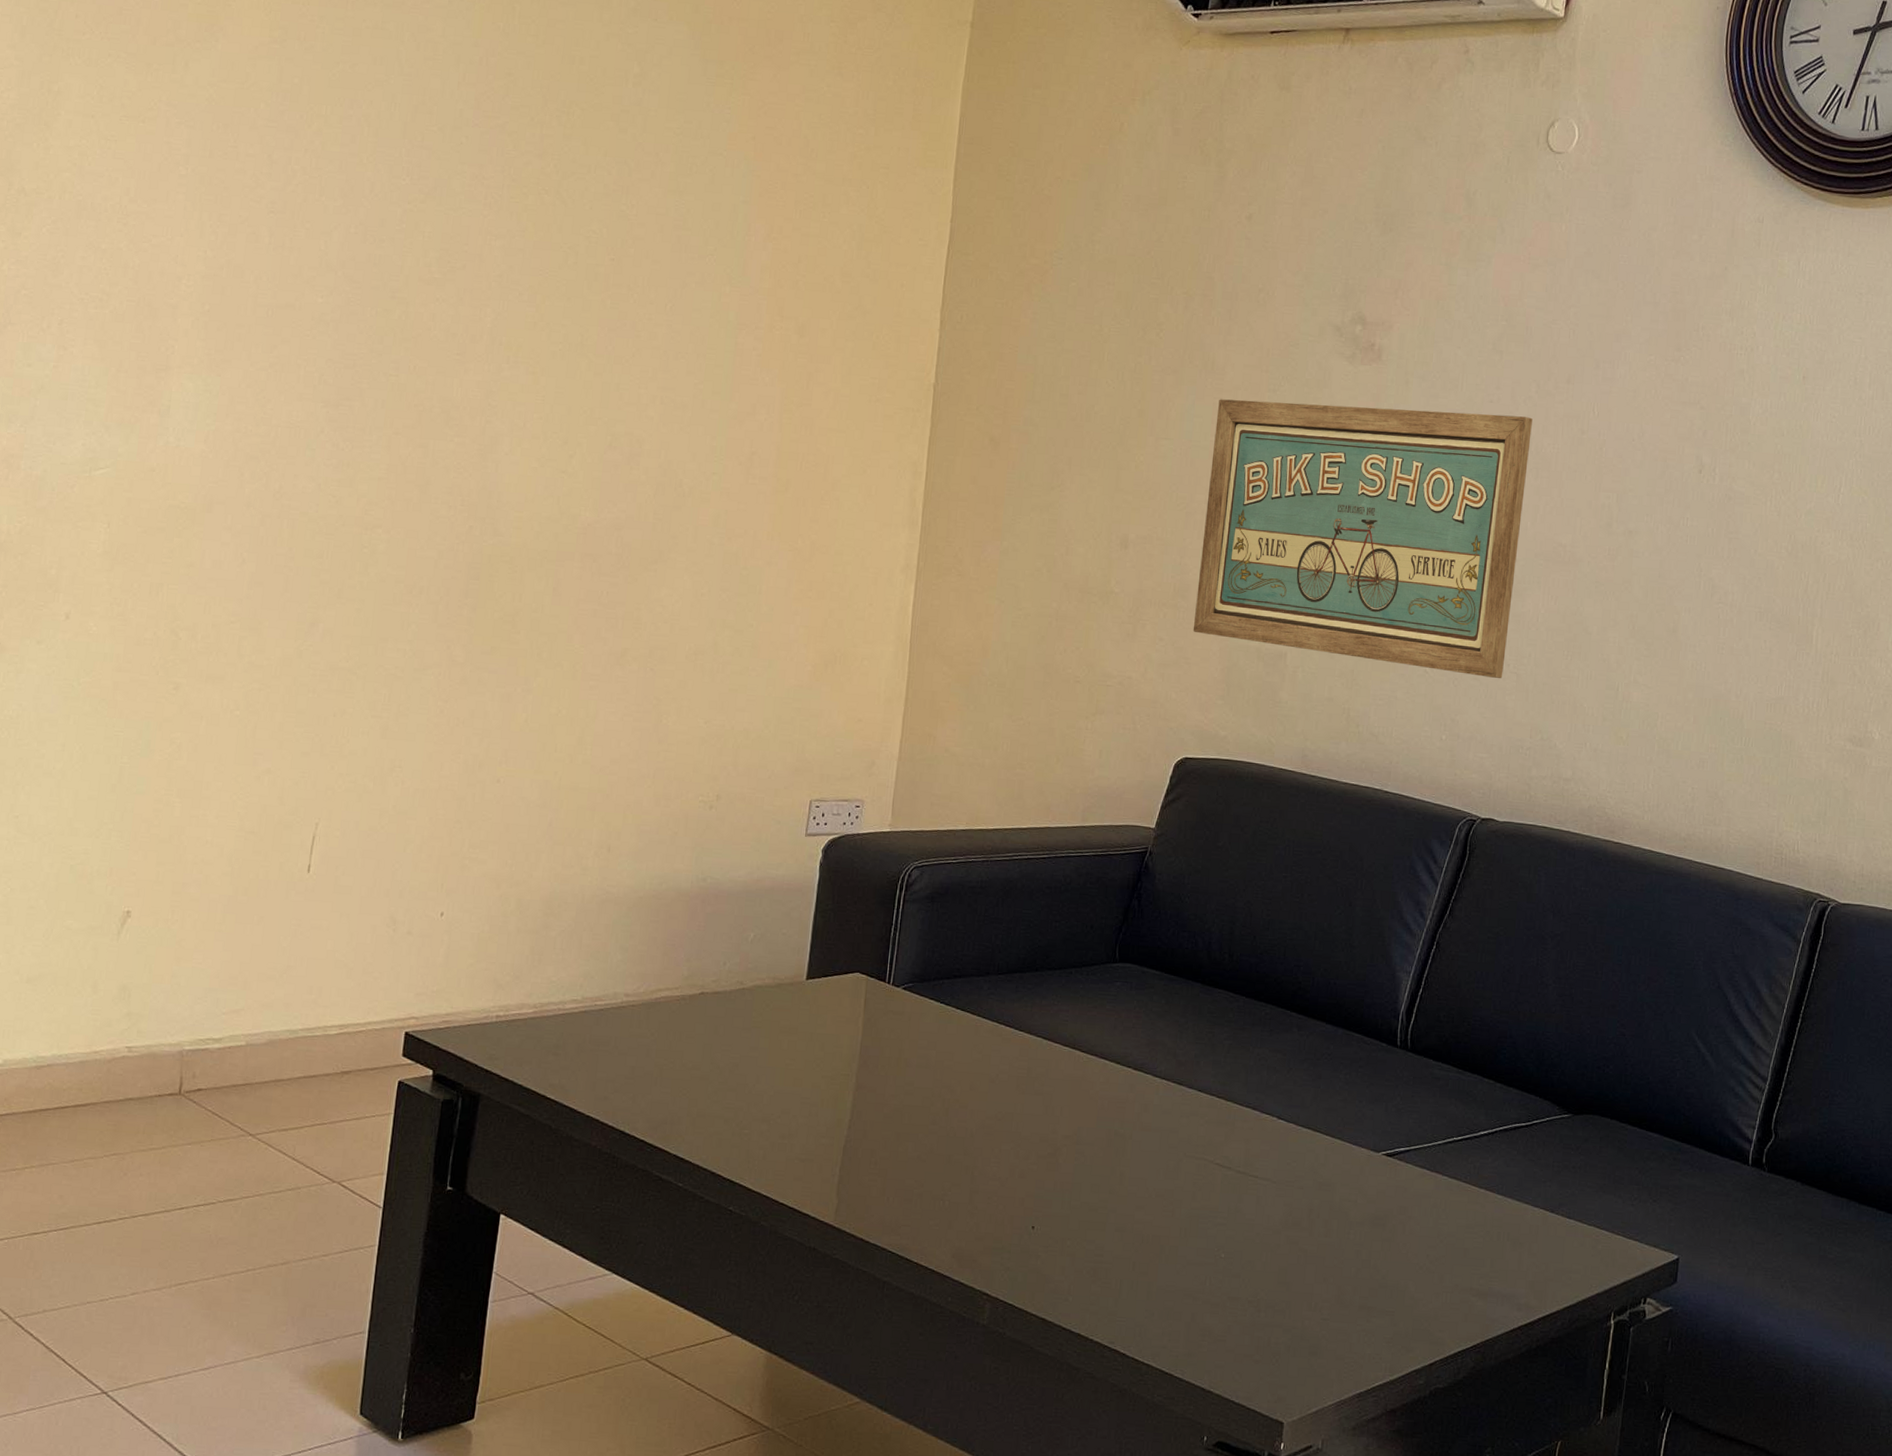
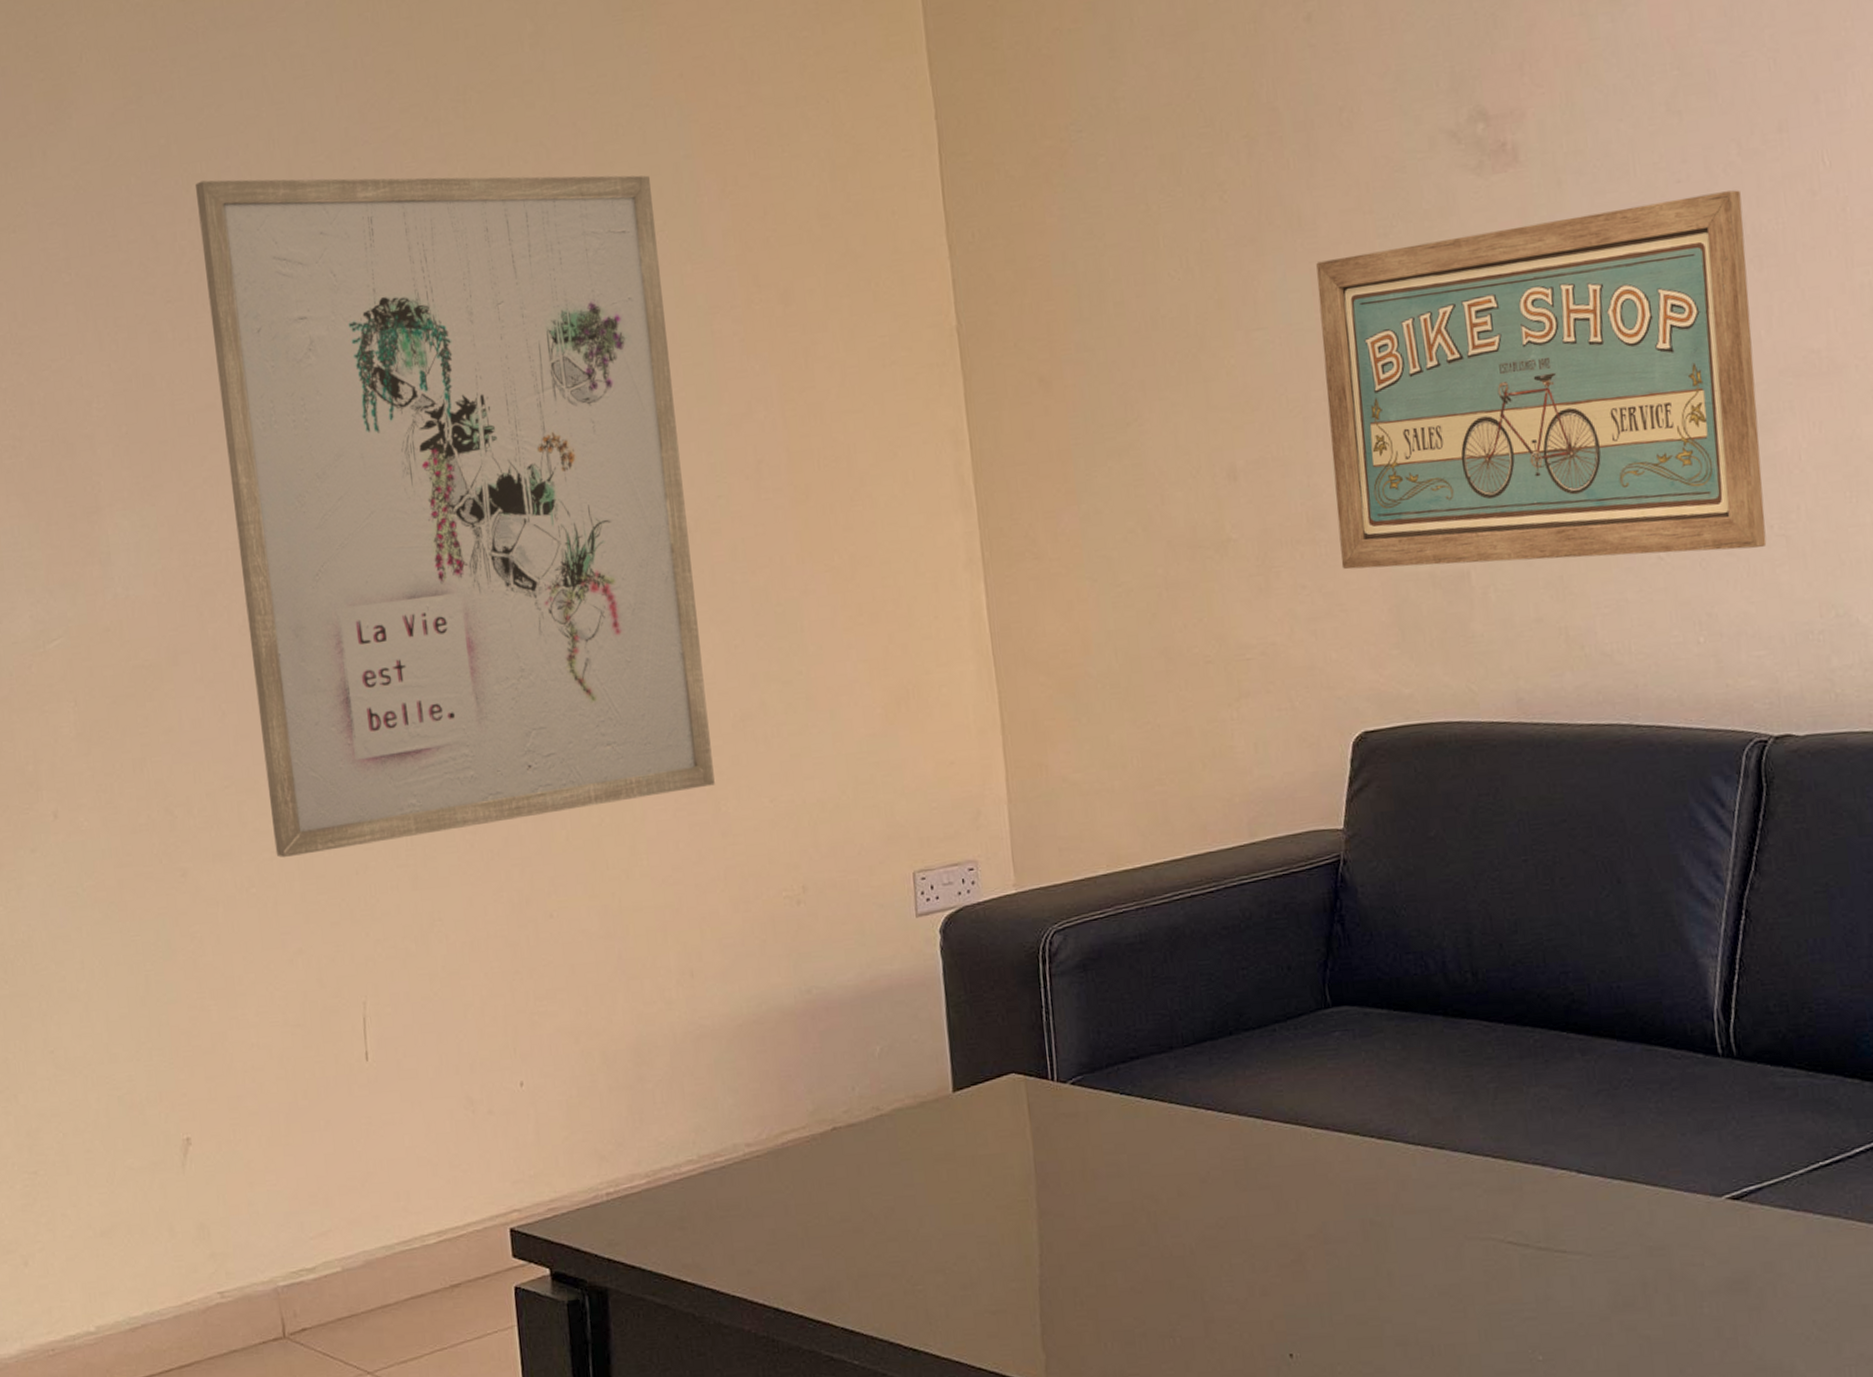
wall art: none [265,121,710,701] -> present [196,175,715,858]

